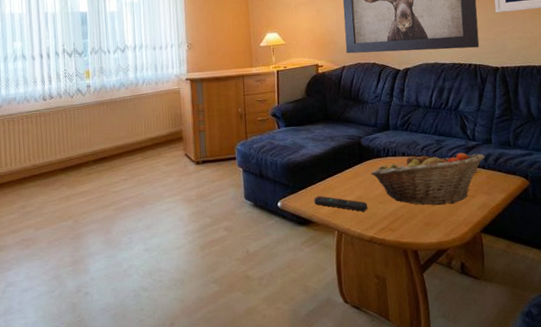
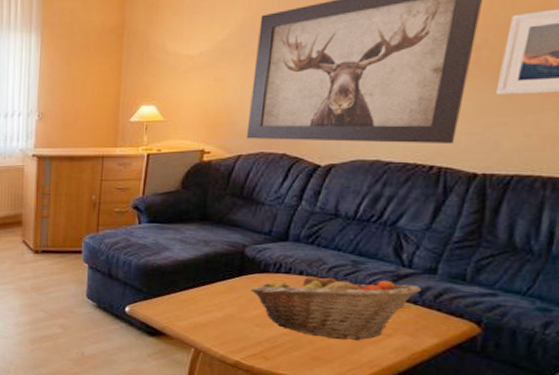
remote control: present [314,196,368,212] -> none [171,307,240,332]

